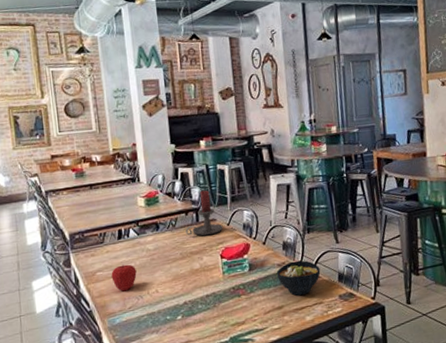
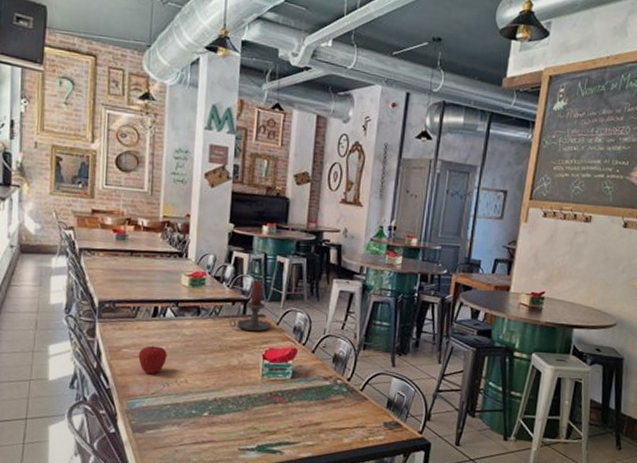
bowl: present [277,260,321,296] -> none [321,377,369,415]

